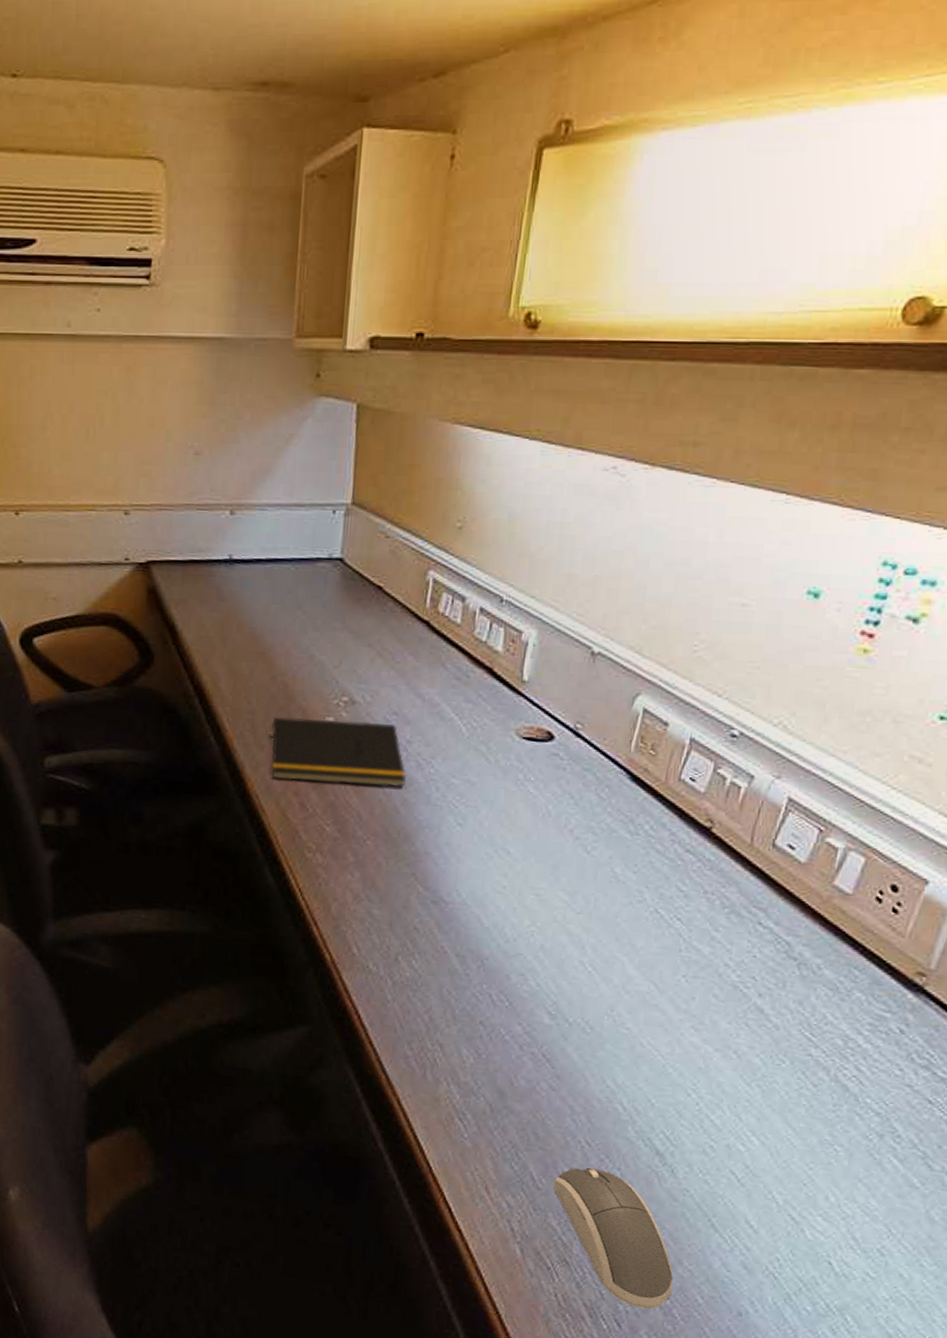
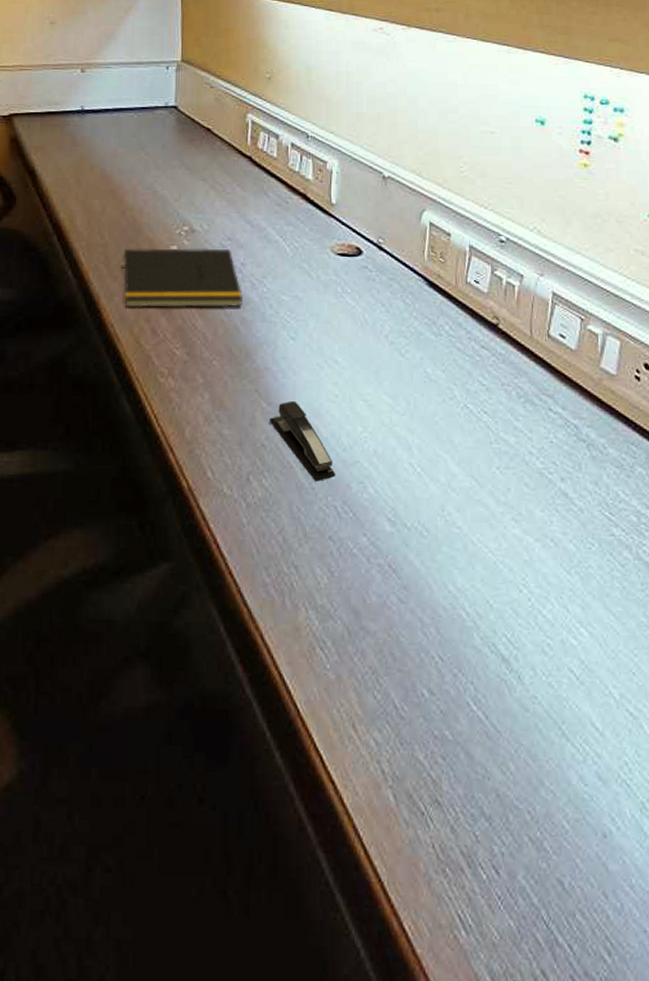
stapler: none [424,887,495,969] -> present [269,400,336,482]
computer mouse: present [553,1167,674,1309] -> none [416,685,540,847]

